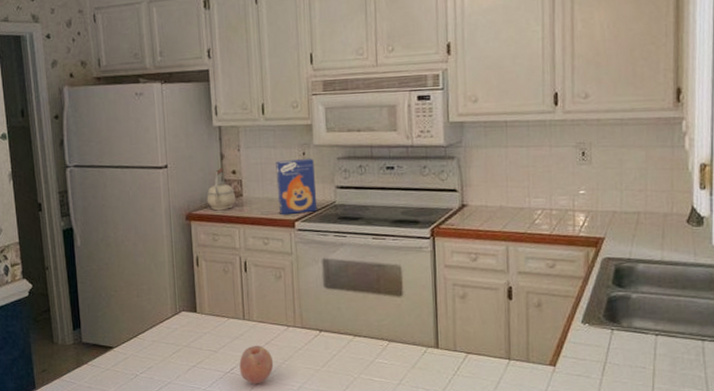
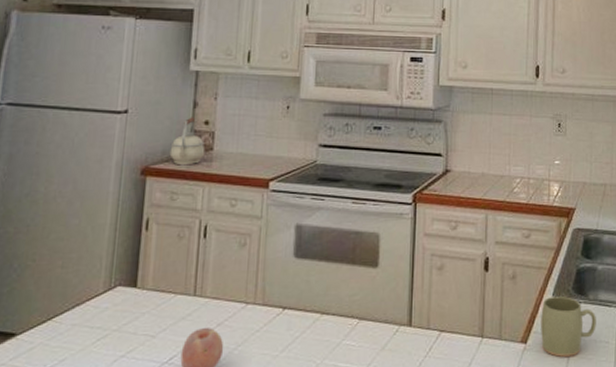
cereal box: present [275,158,318,216] -> none [252,112,298,174]
mug: none [570,323,631,380] -> present [541,295,596,357]

